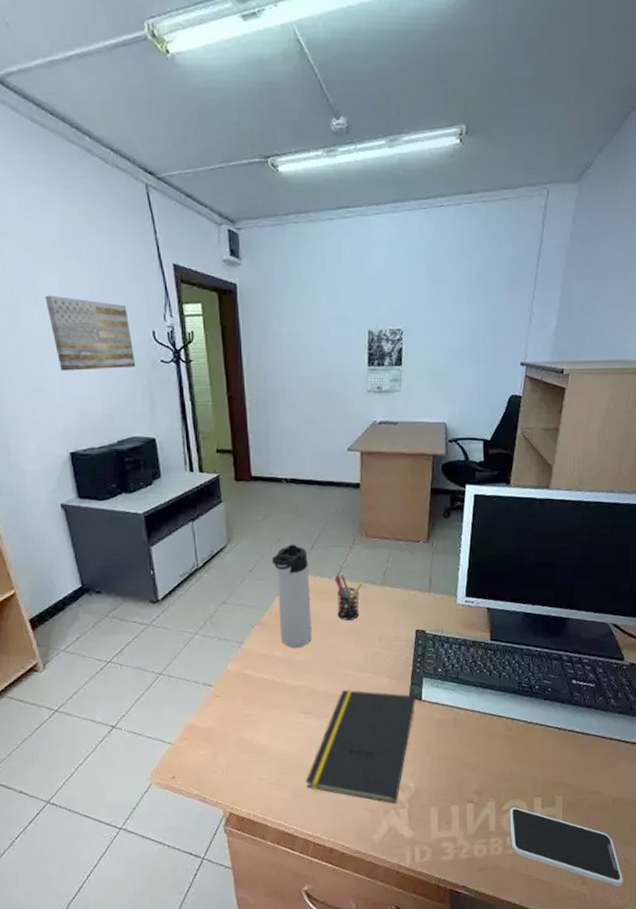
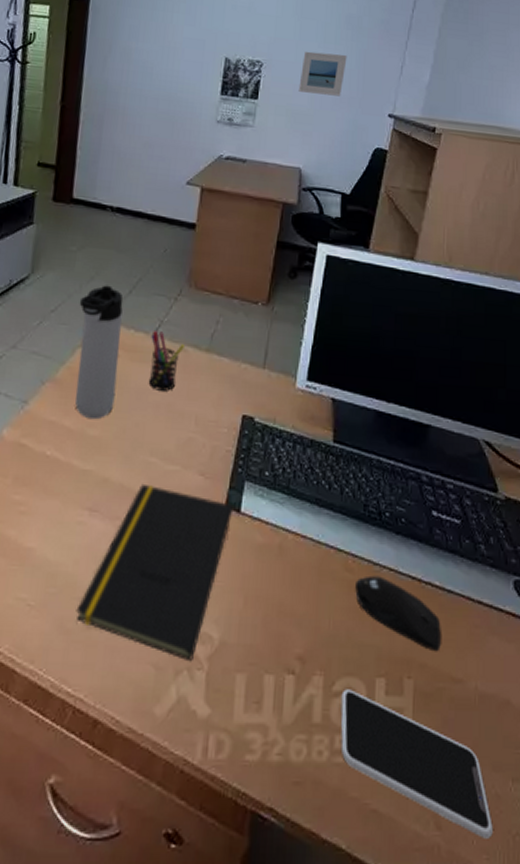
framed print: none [437,311,480,353] -> present [298,51,347,96]
computer mouse: none [515,730,582,776] -> present [355,575,441,652]

